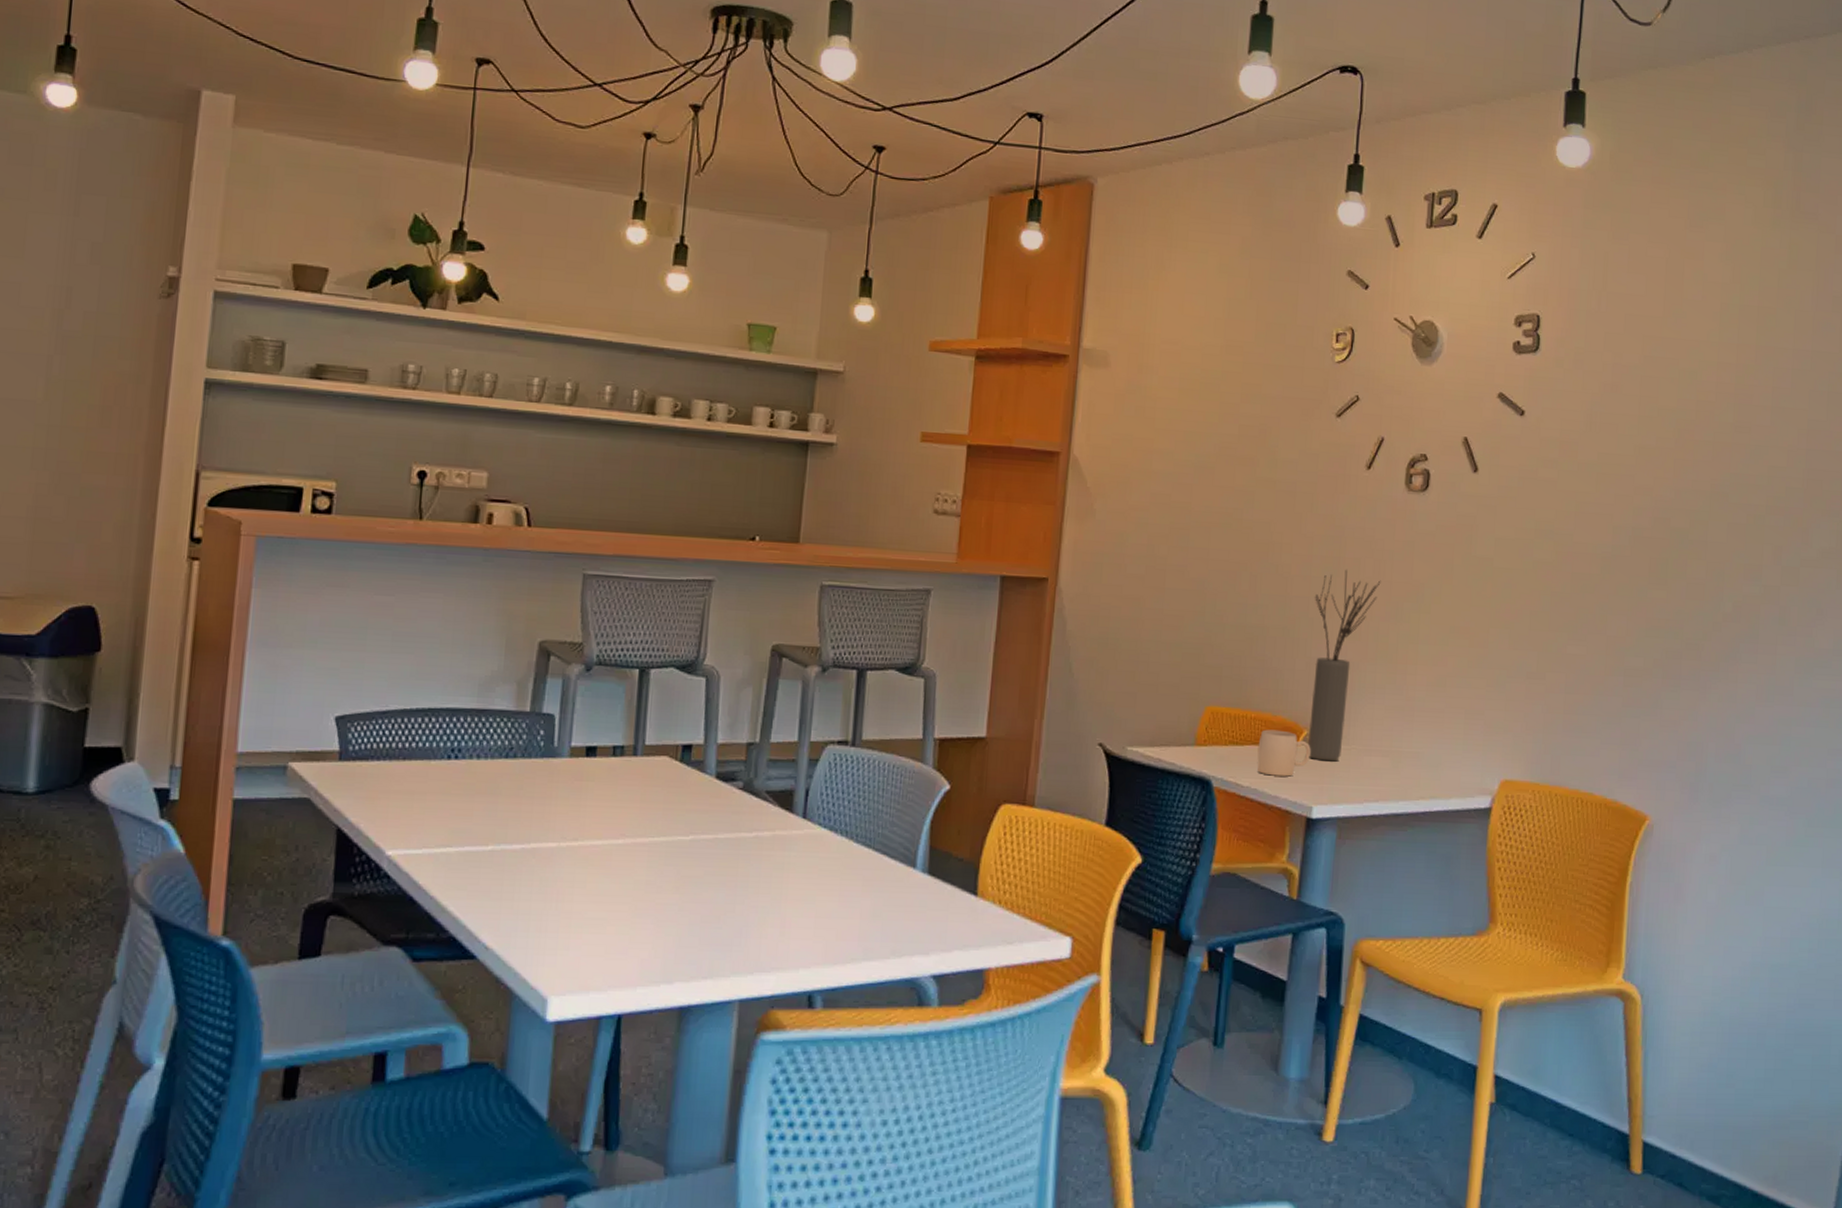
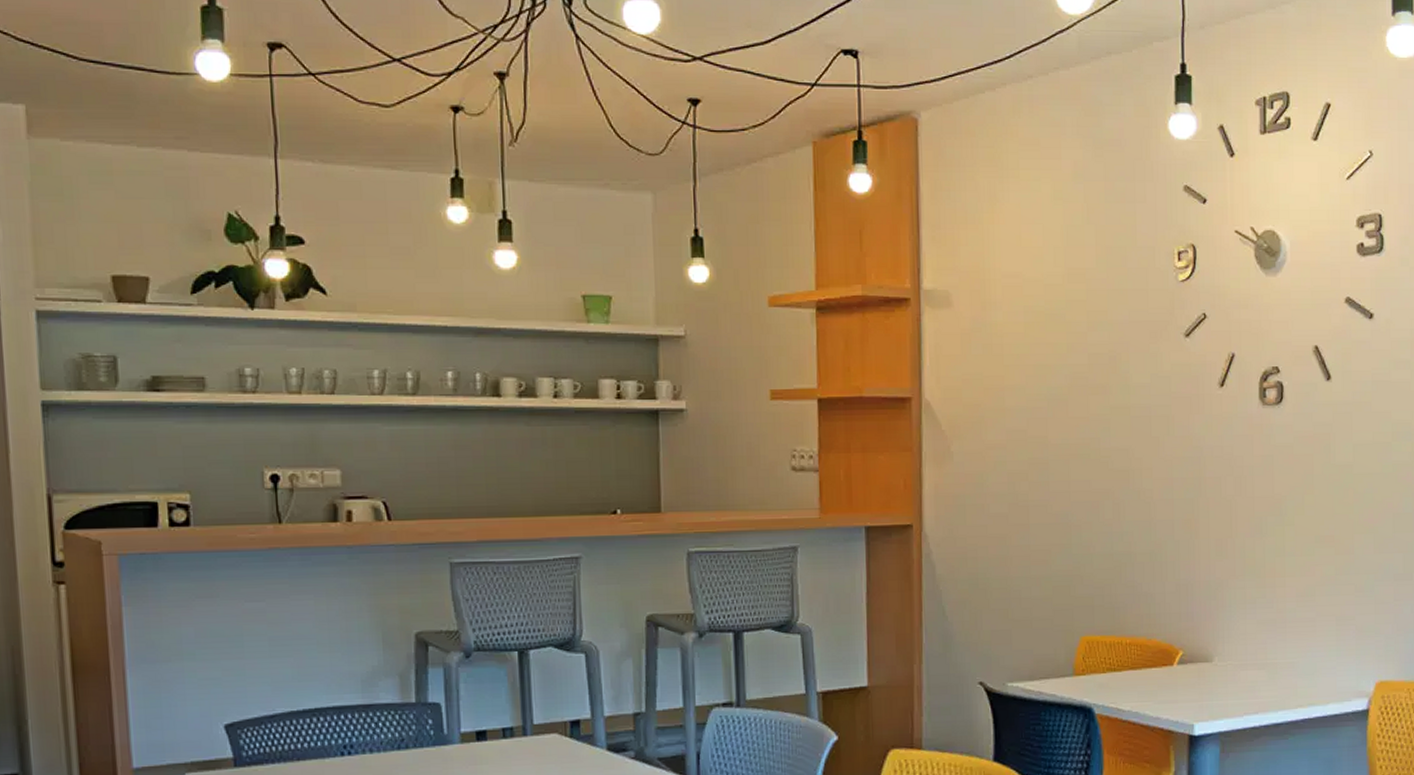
mug: present [1257,729,1311,777] -> none [1135,653,1188,698]
vase: present [1308,569,1381,762] -> none [1178,488,1243,679]

